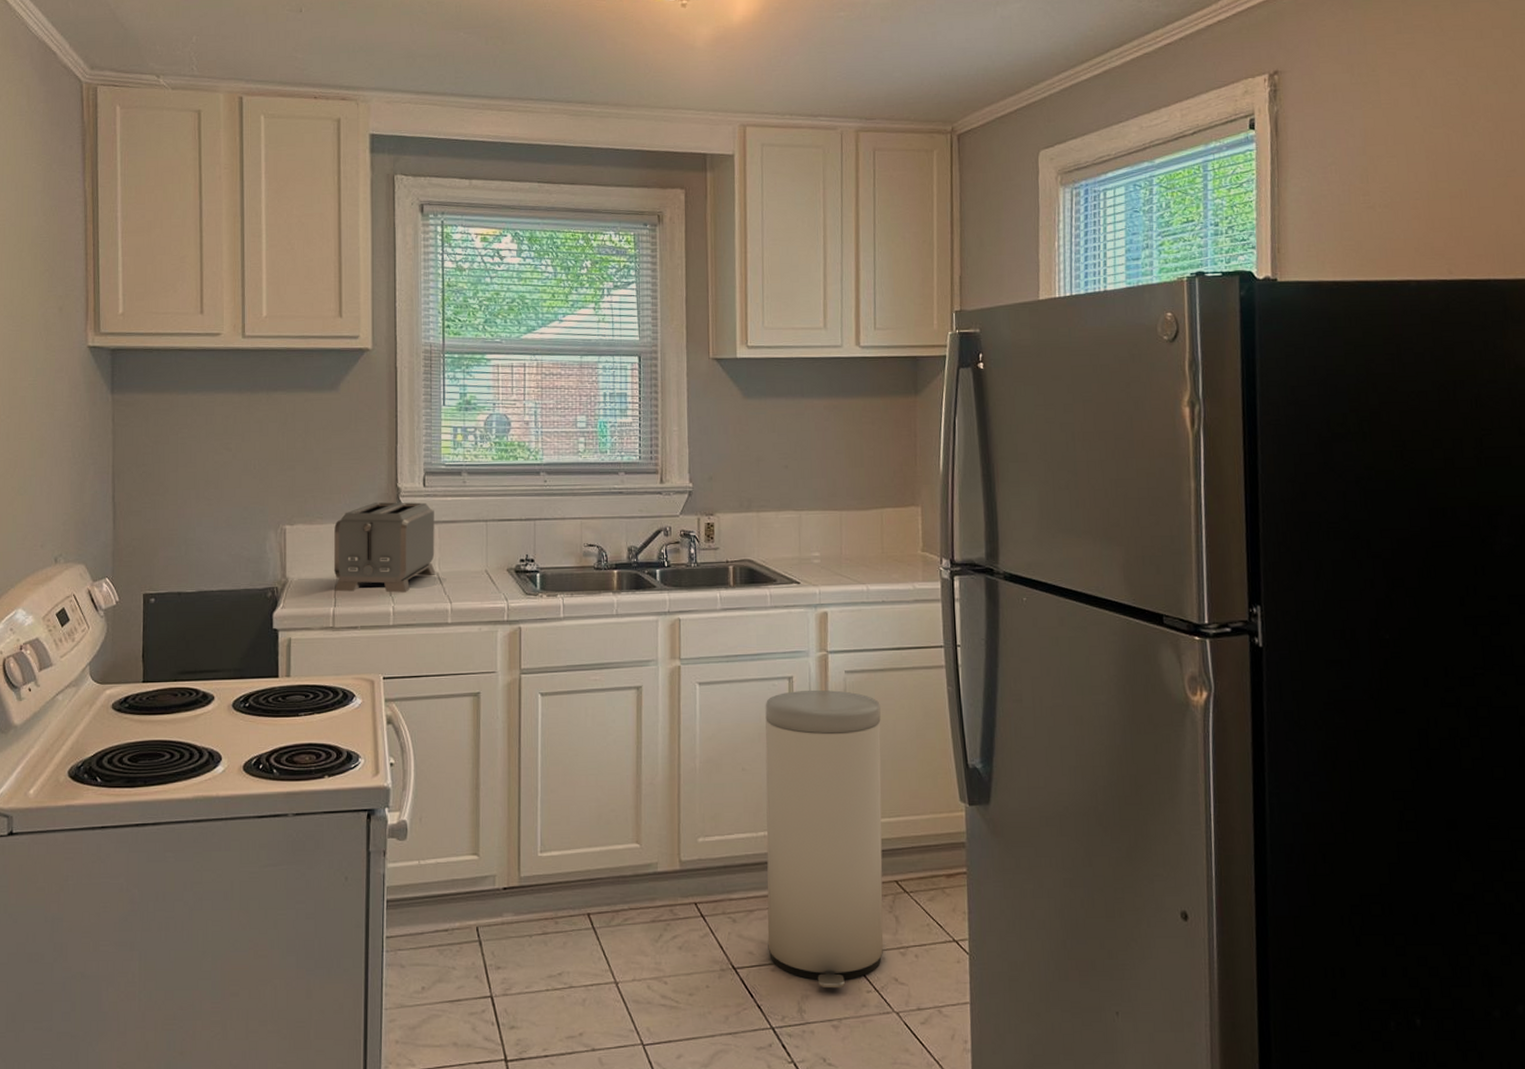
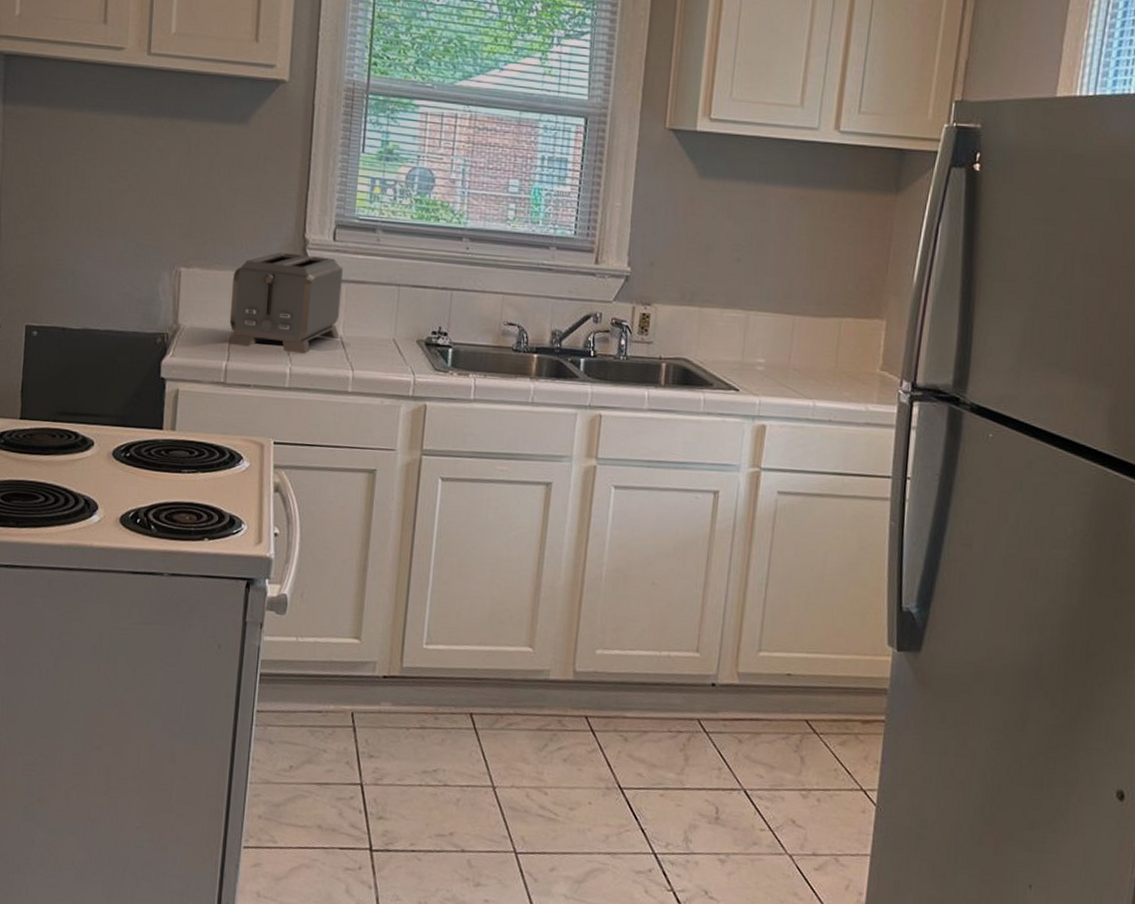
pedal bin: present [765,690,883,989] -> none [659,506,812,823]

